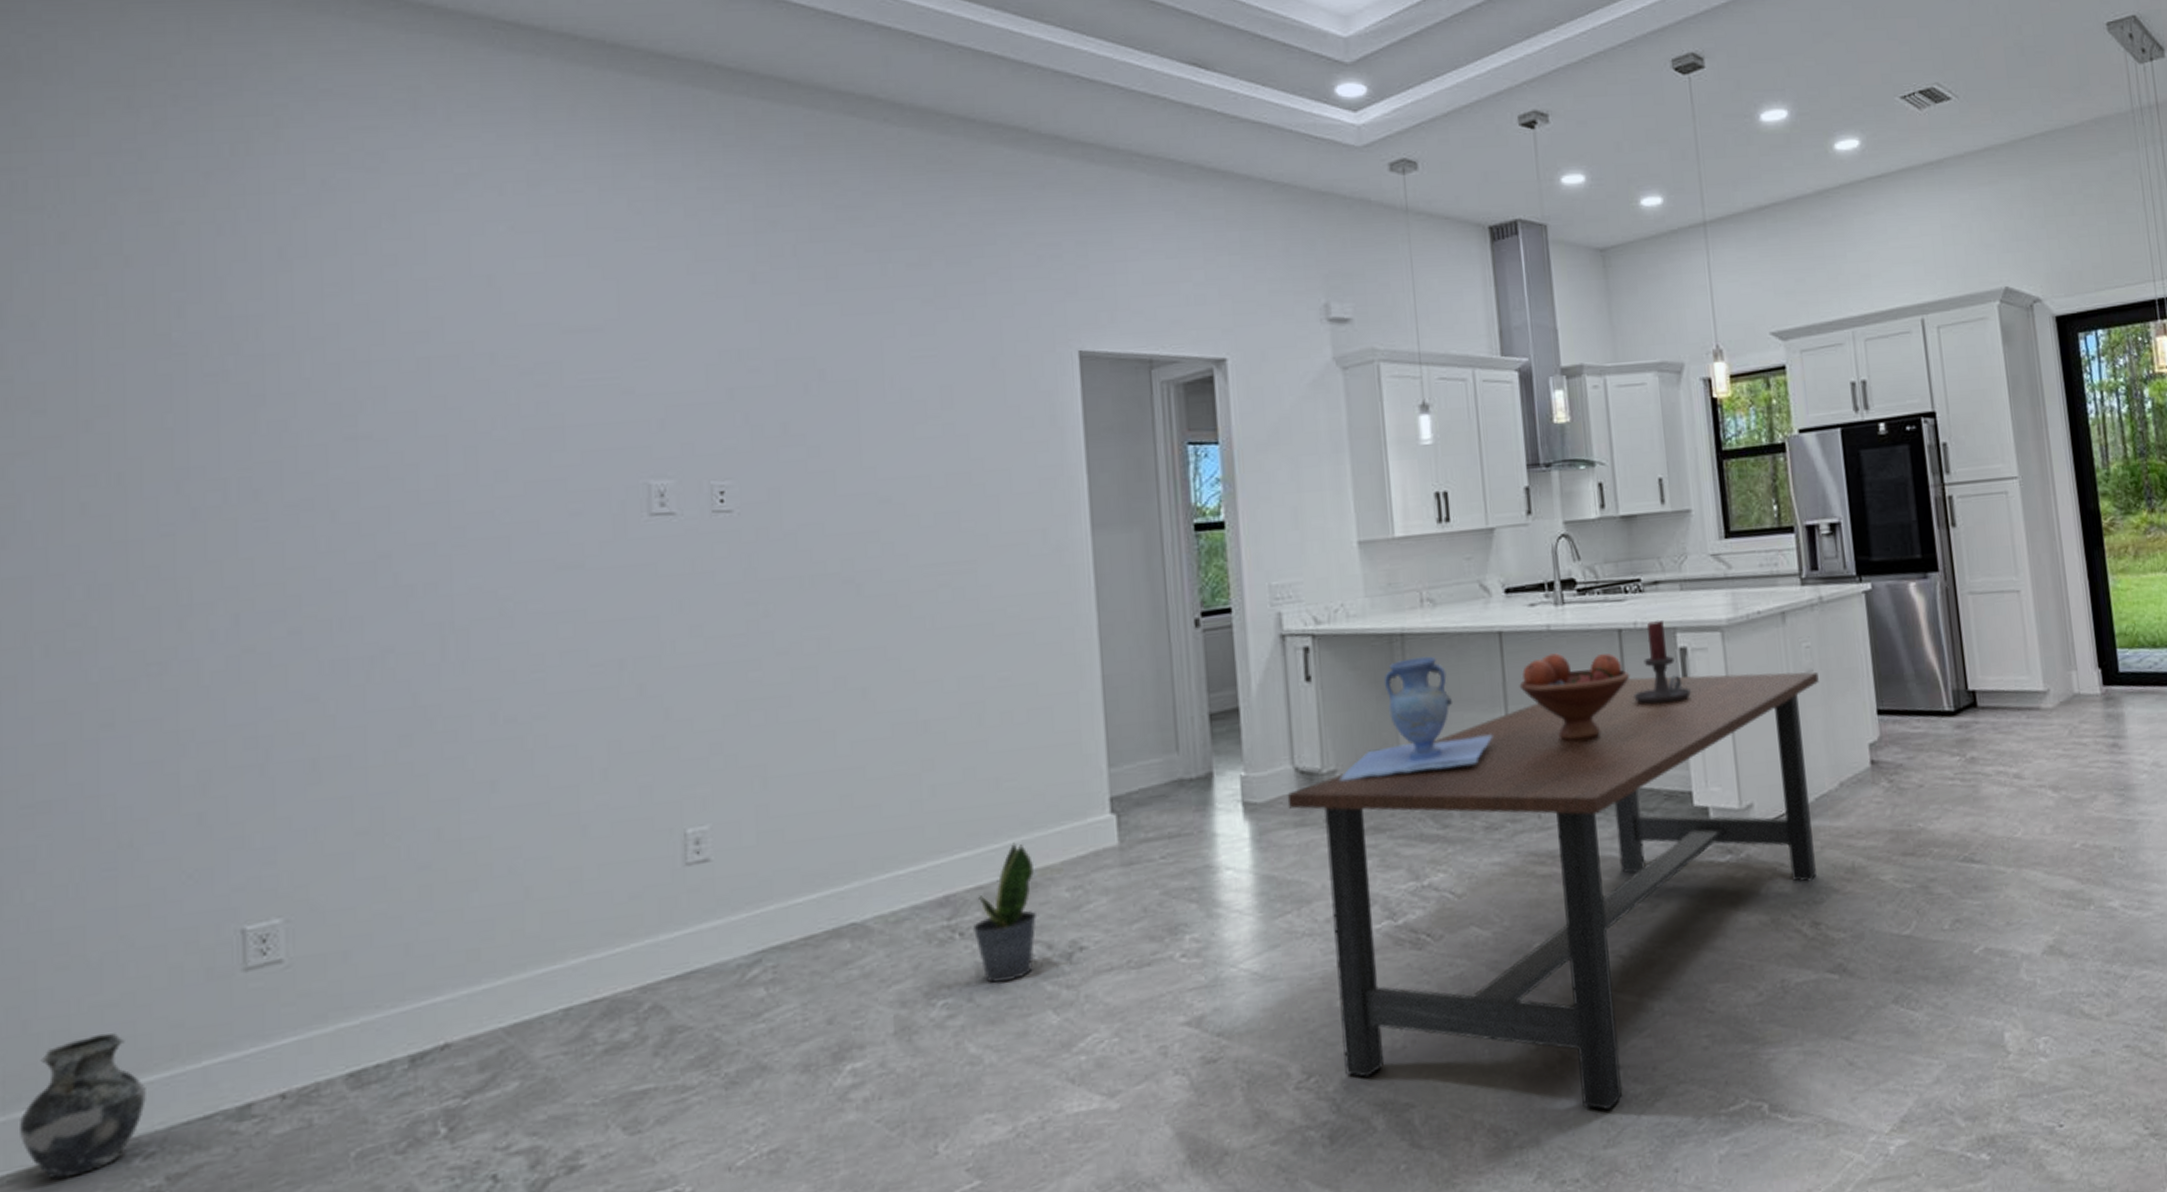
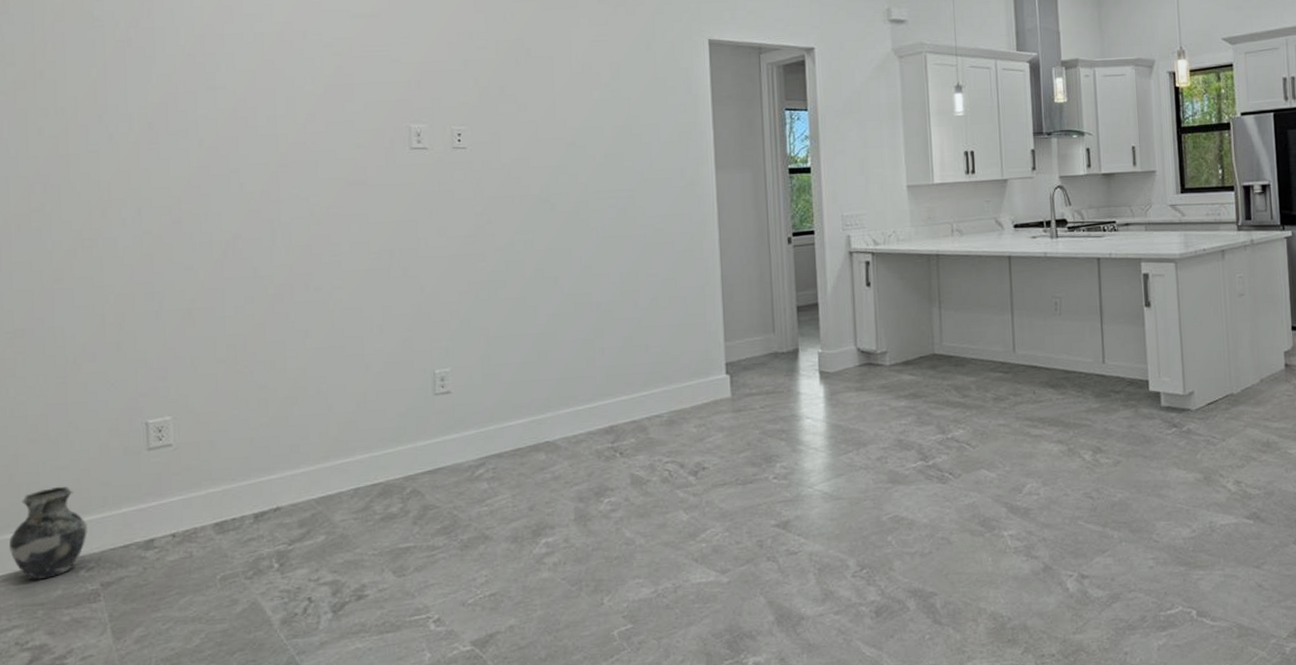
potted plant: present [972,842,1036,983] -> none [628,391,673,489]
dining table: present [1287,671,1819,1110] -> none [851,294,1248,607]
vase: present [1340,656,1493,782] -> none [889,272,1002,360]
fruit bowl: present [1519,653,1630,741] -> none [1022,274,1105,339]
candle holder: present [1634,621,1691,705] -> none [1107,253,1150,315]

